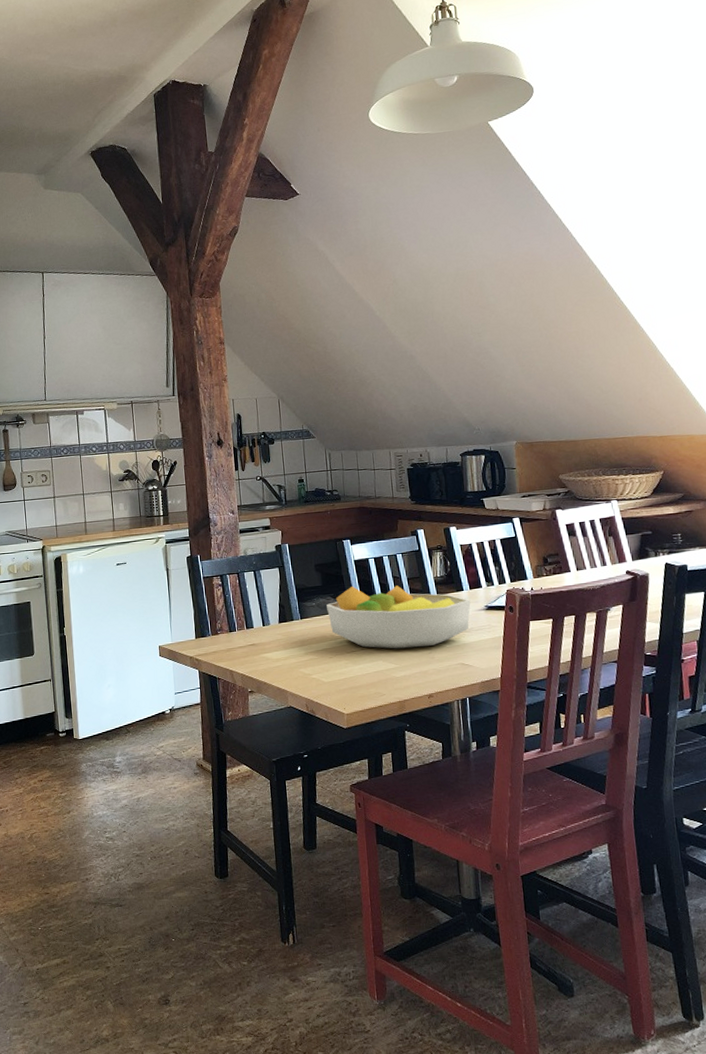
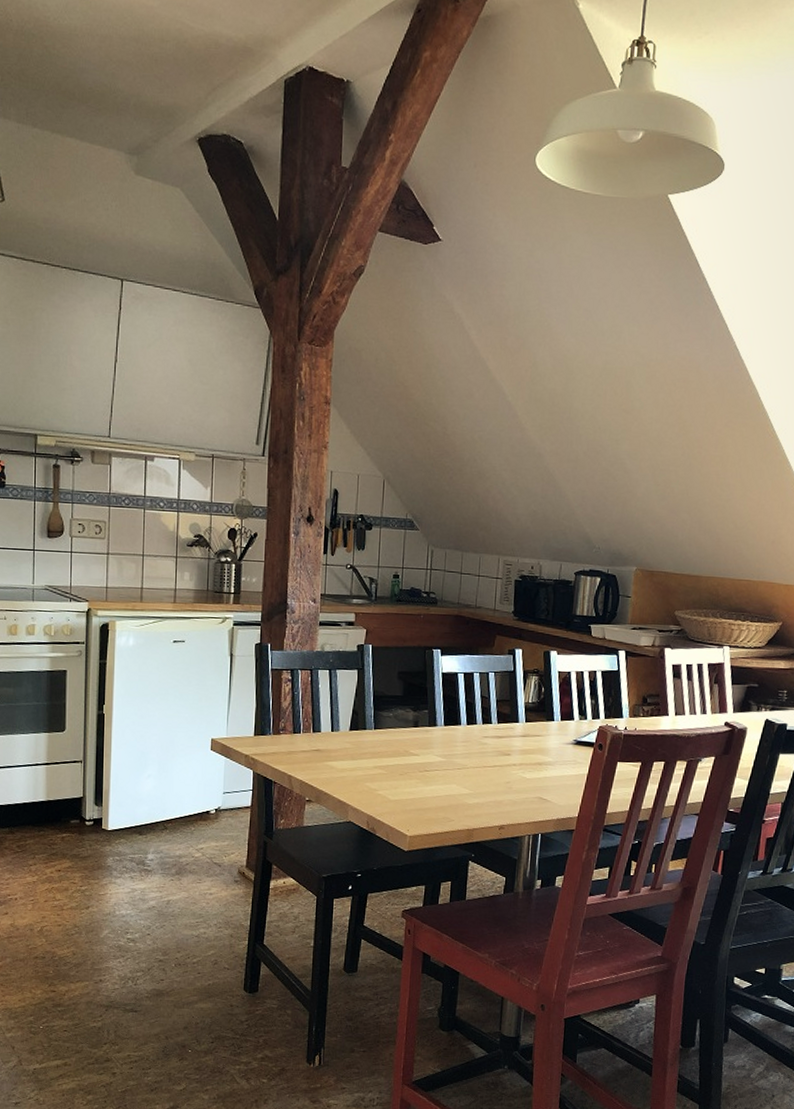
fruit bowl: present [326,585,471,649] -> none [404,700,560,775]

